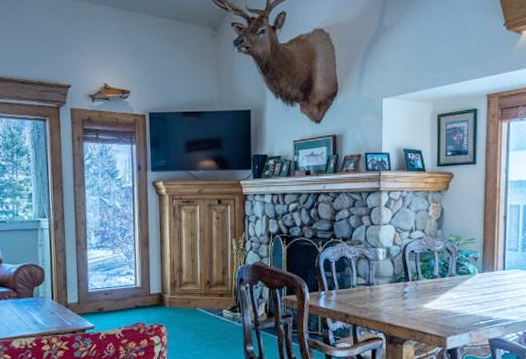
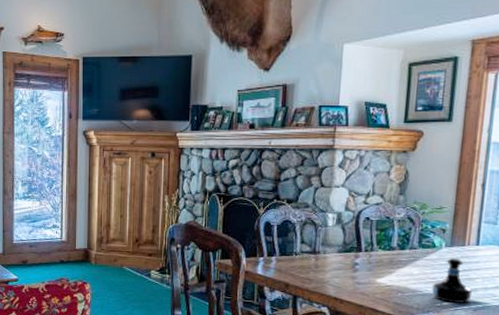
tequila bottle: none [470,283,503,321] -> present [432,258,473,303]

